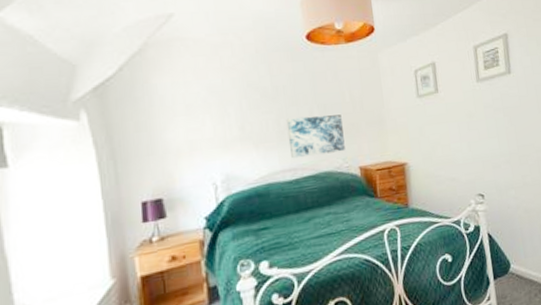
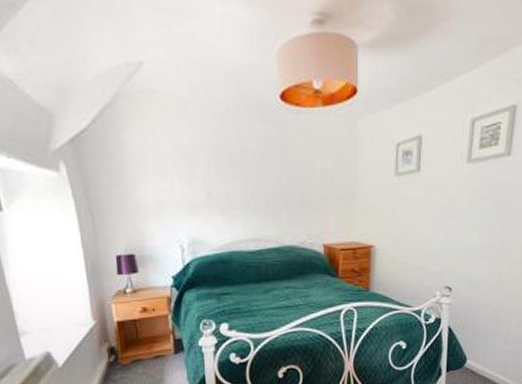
wall art: present [286,114,345,159] -> none [253,186,311,229]

